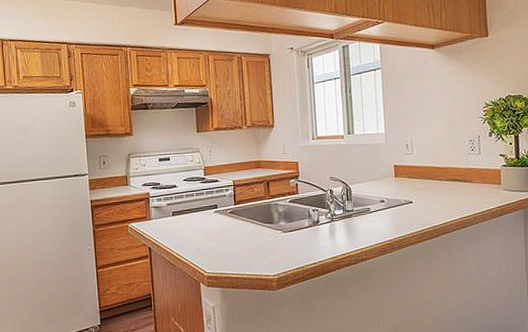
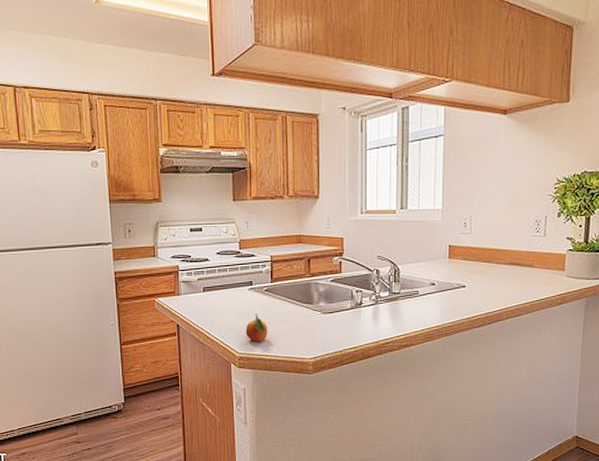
fruit: none [212,234,234,262] -> present [245,313,268,343]

